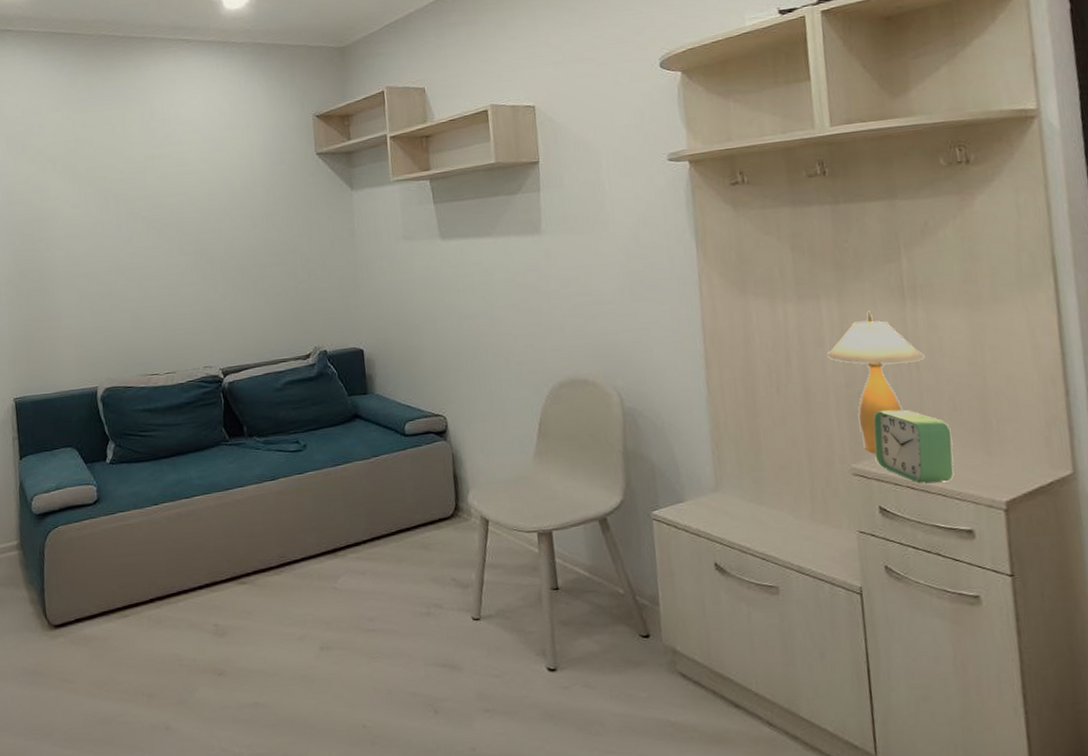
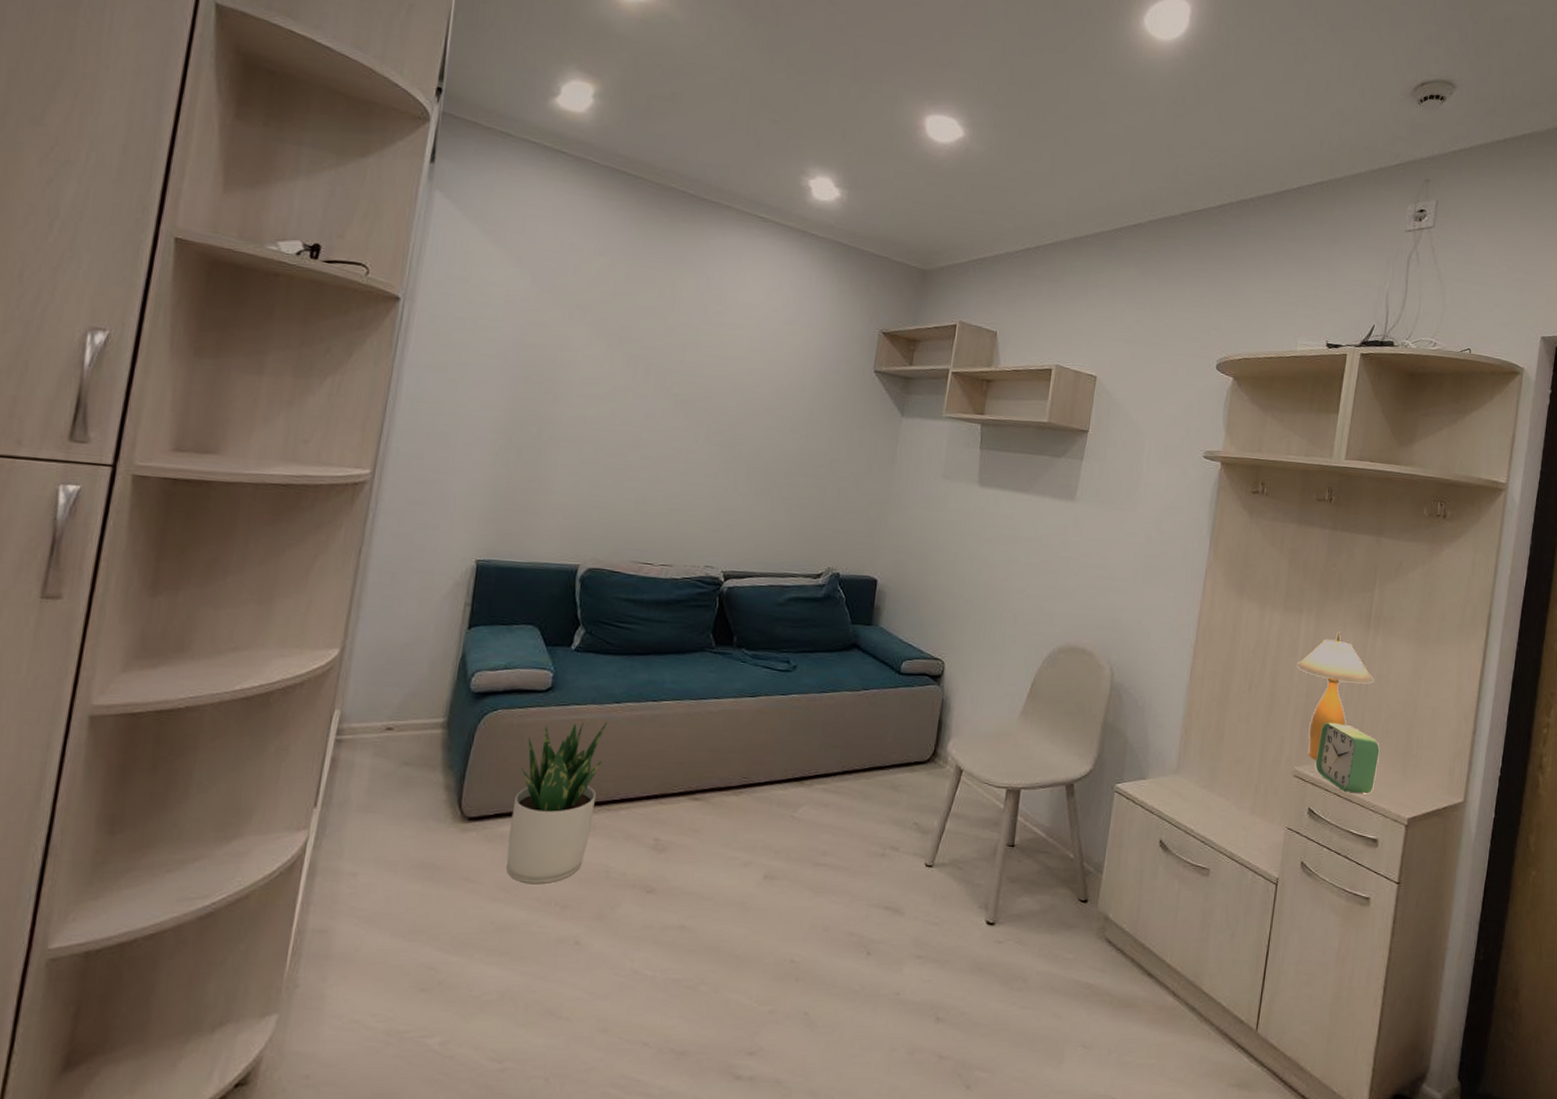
planter: none [88,523,158,679] -> present [506,721,607,885]

